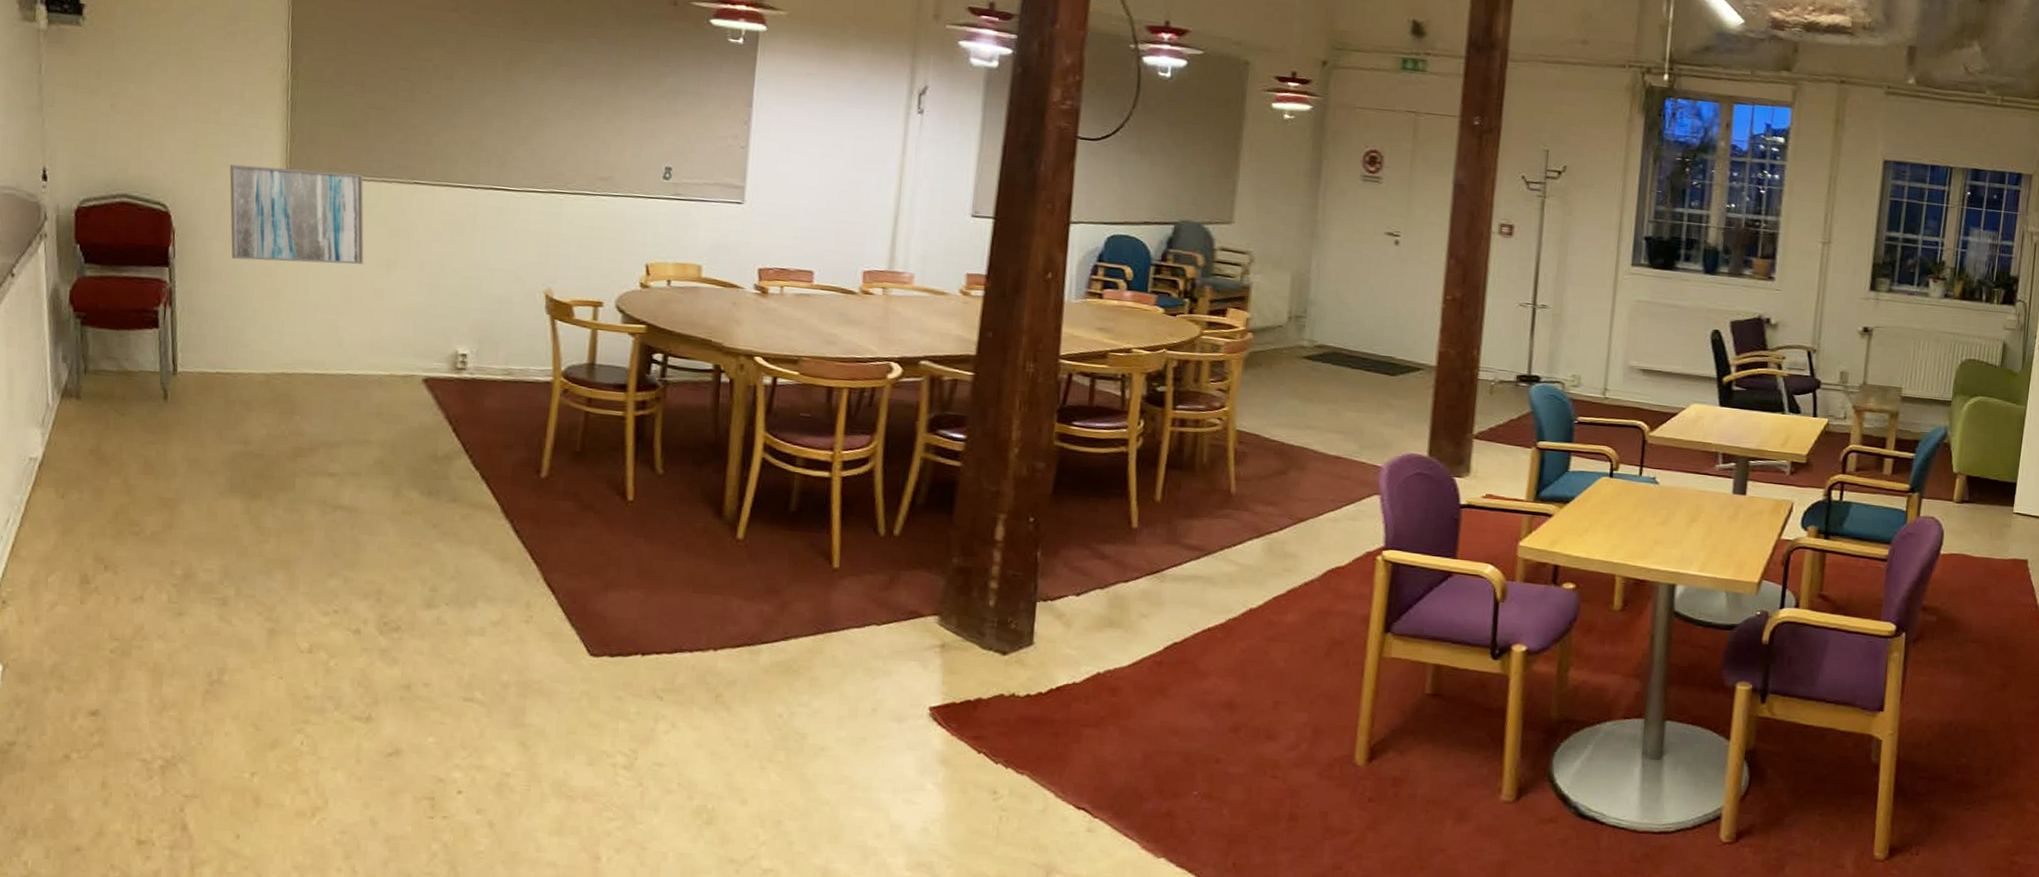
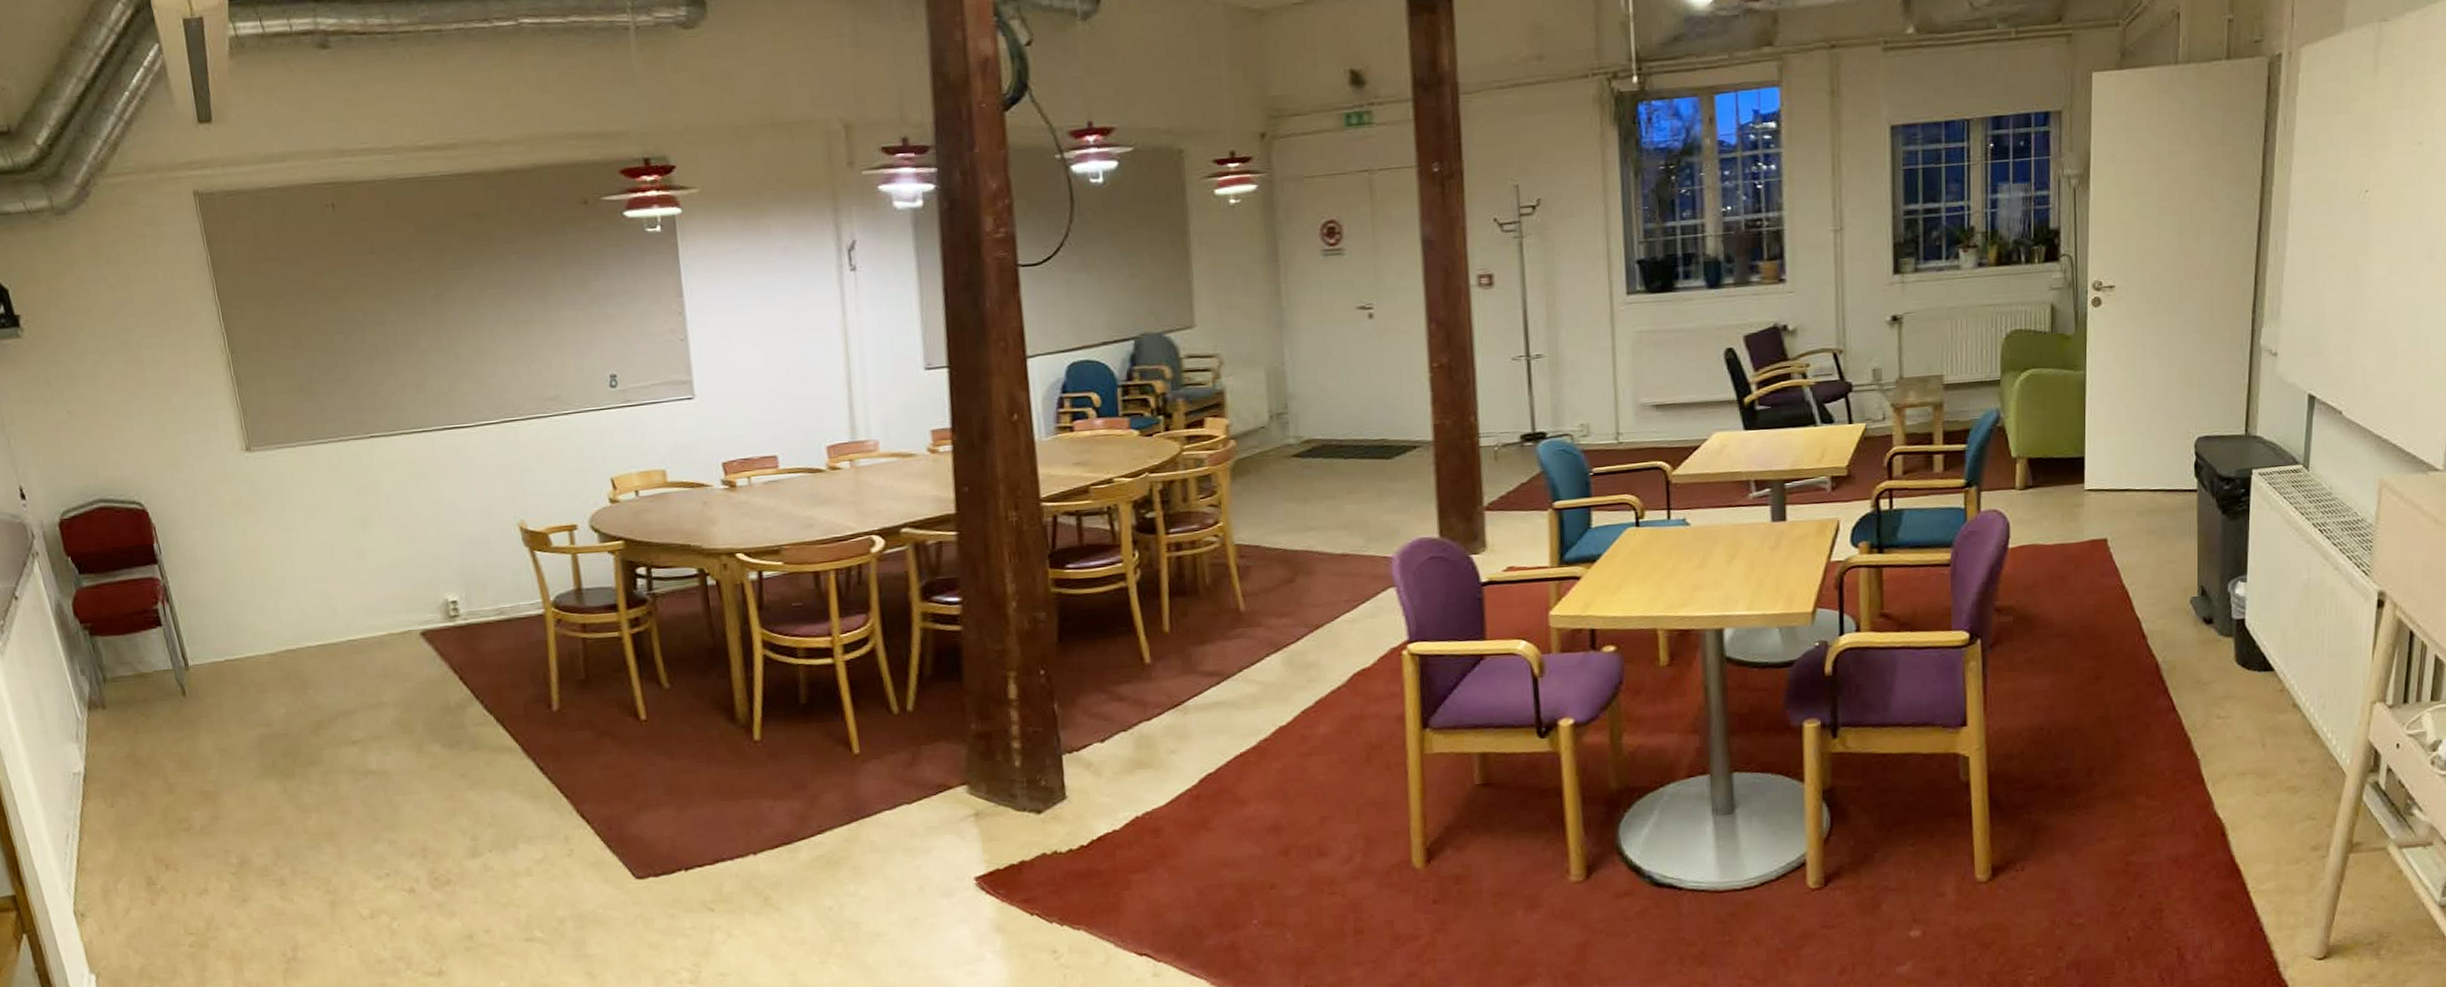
wall art: present [229,164,364,265] -> none [192,437,339,546]

